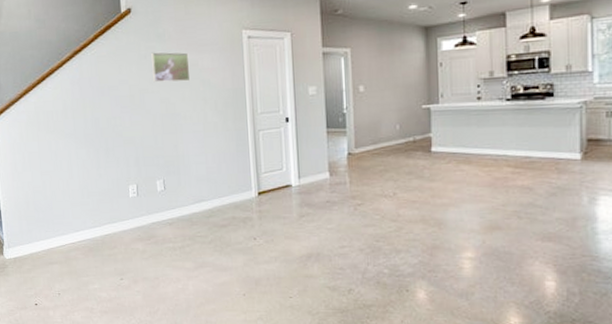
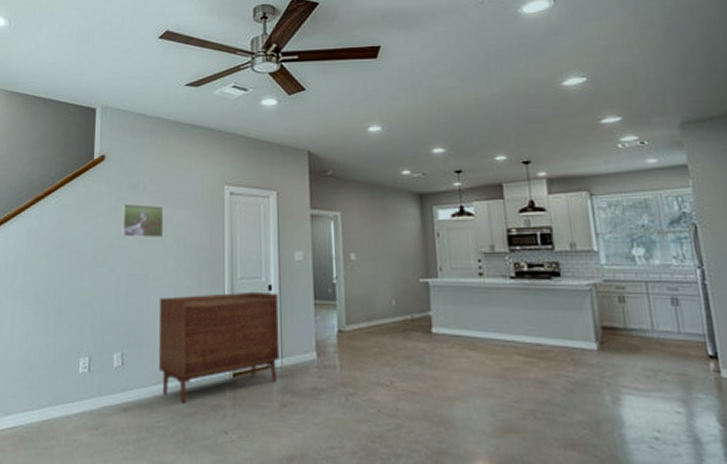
sideboard: none [191,123,297,217] -> present [158,291,280,403]

